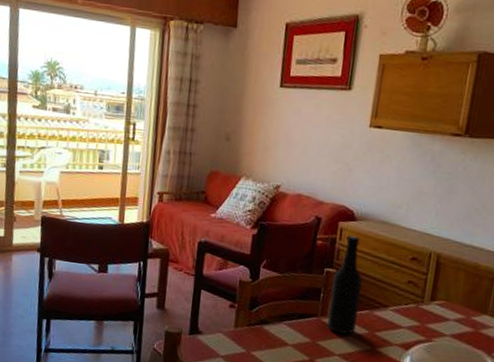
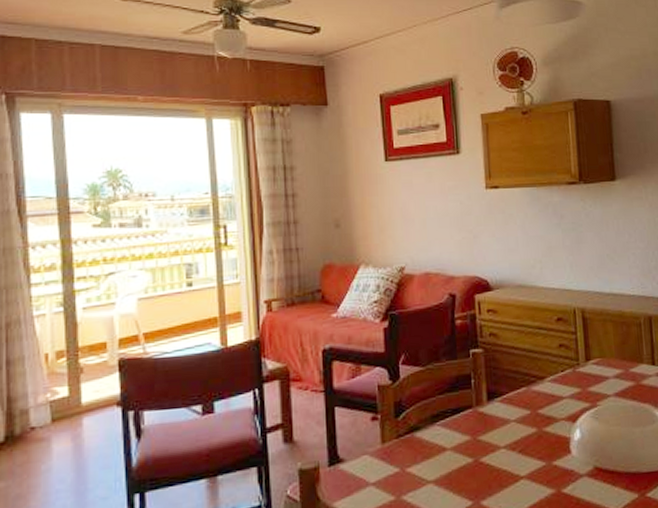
bottle: present [327,236,362,334] -> none [480,307,516,421]

